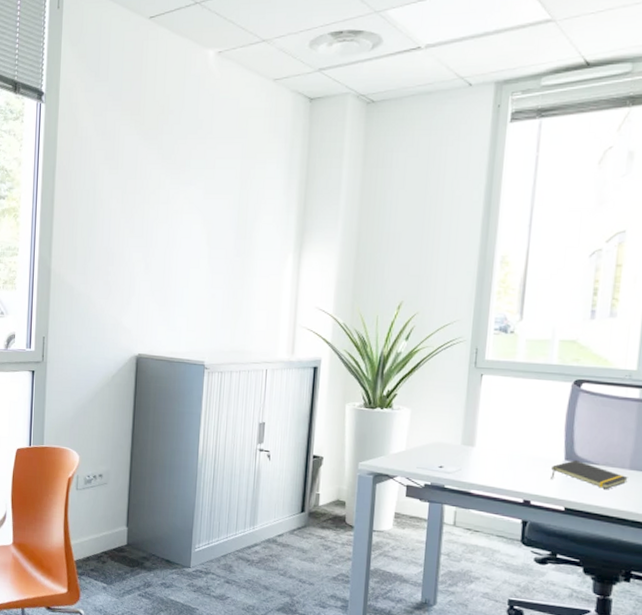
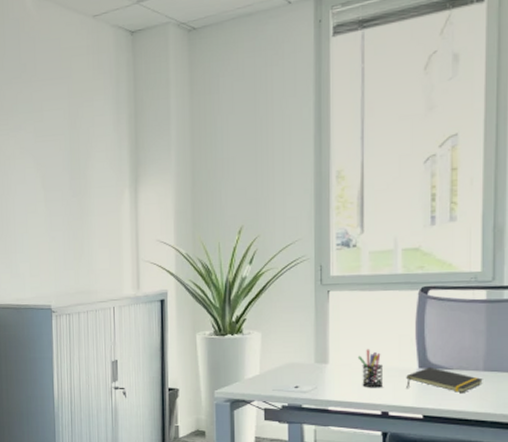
pen holder: none [504,436,529,475] -> present [357,349,382,387]

